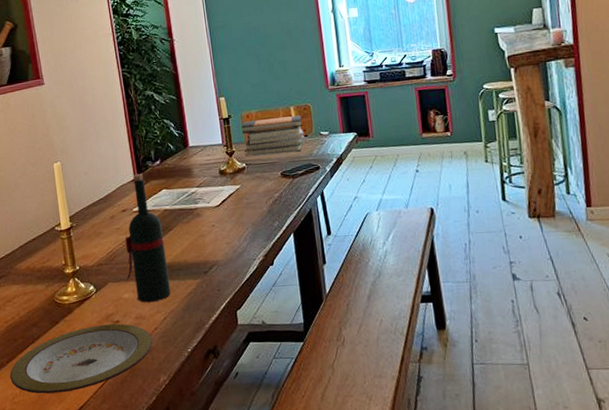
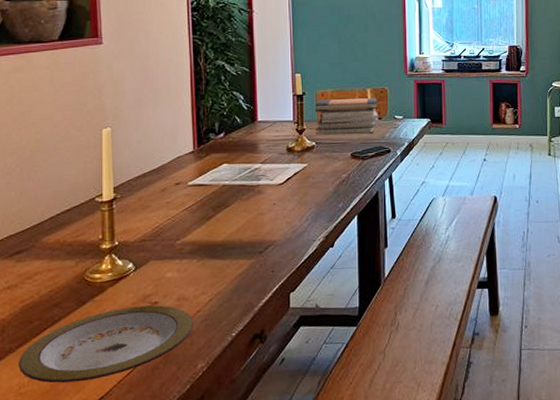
wine bottle: present [125,173,171,303] -> none [172,146,221,283]

